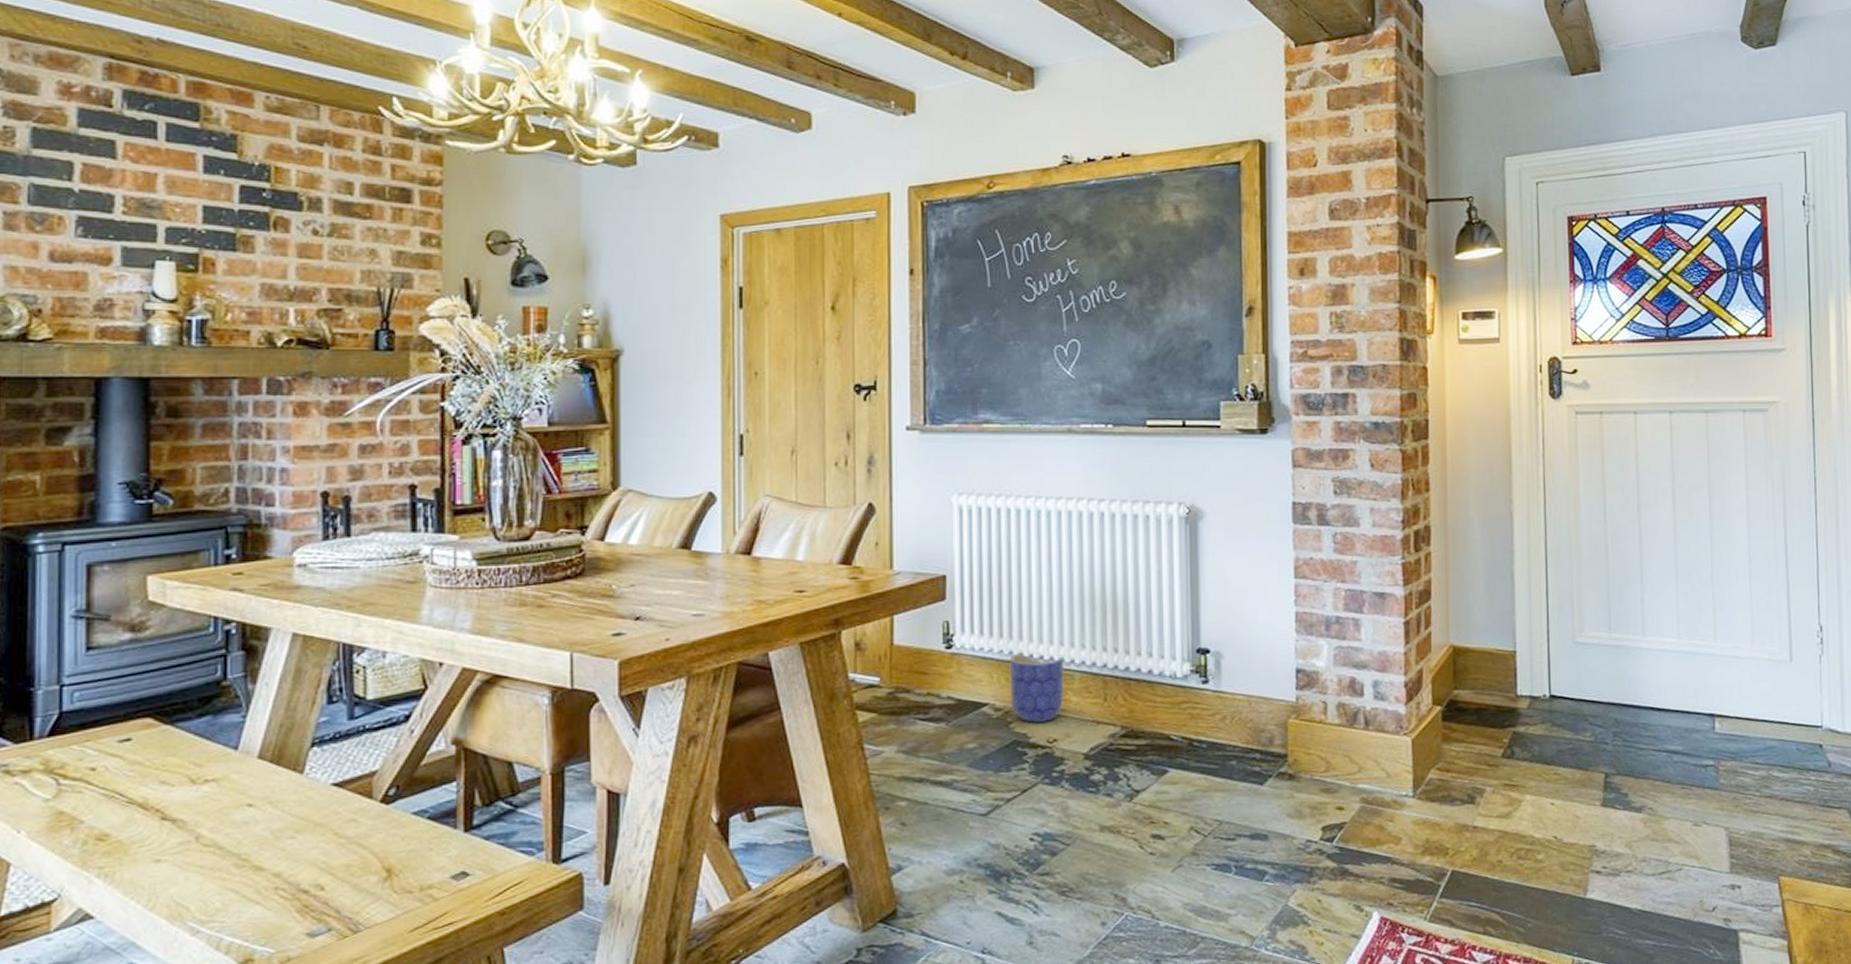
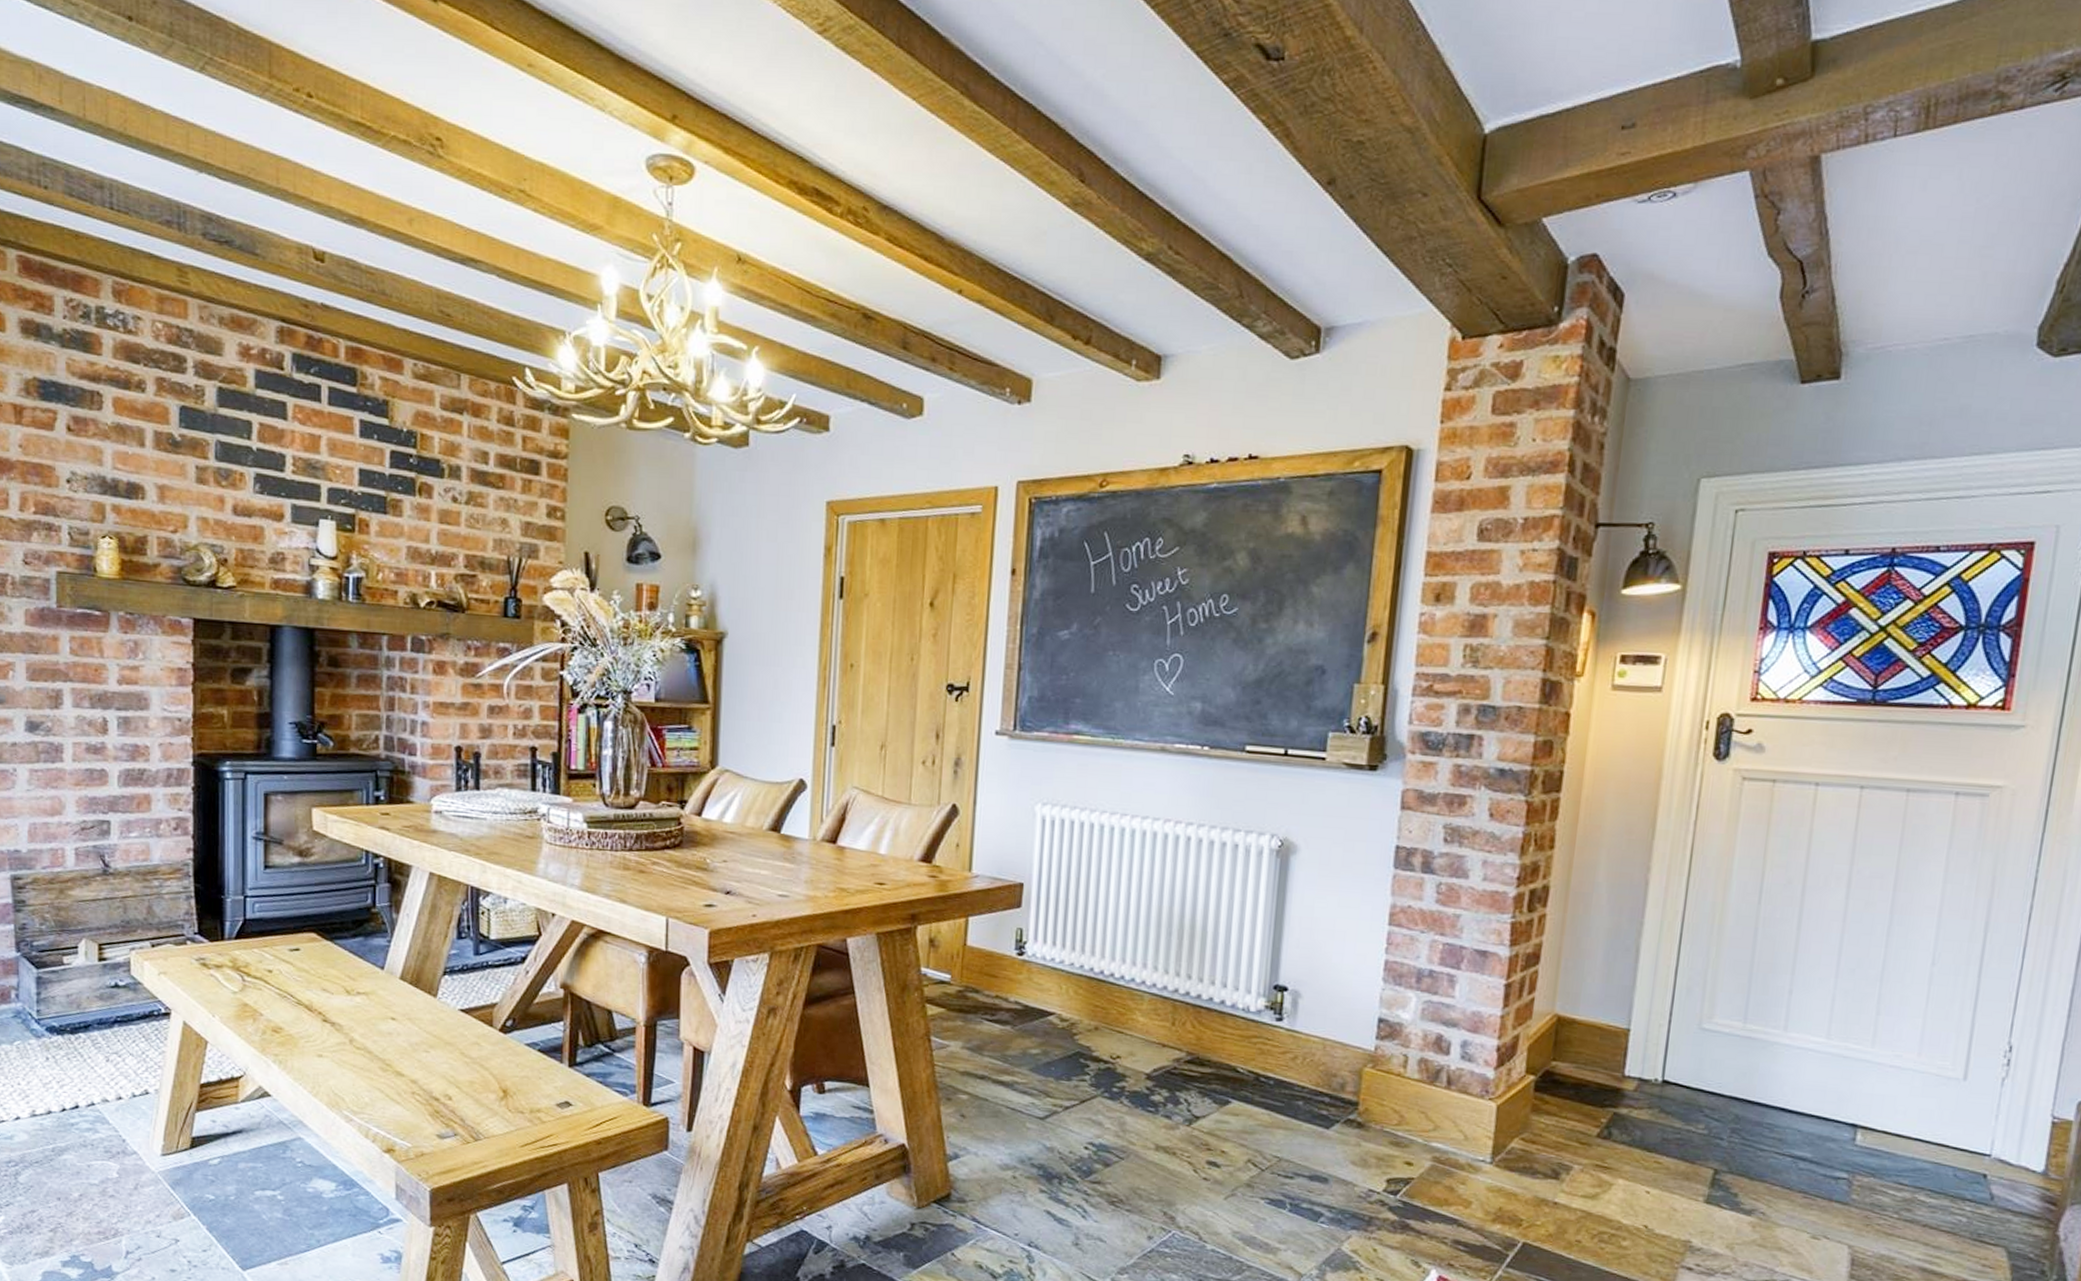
planter: present [1009,652,1065,723] -> none [1076,967,1136,1038]

